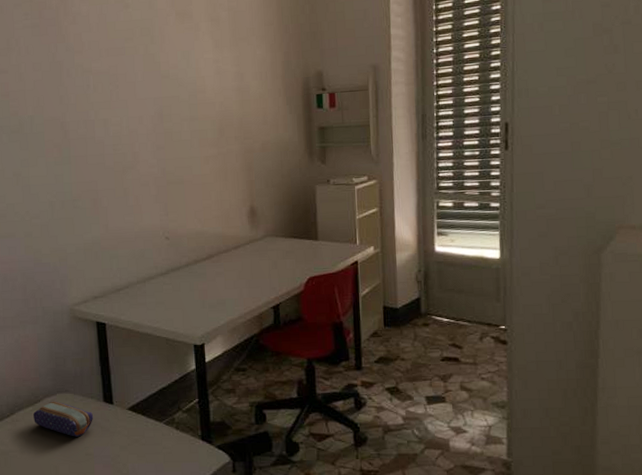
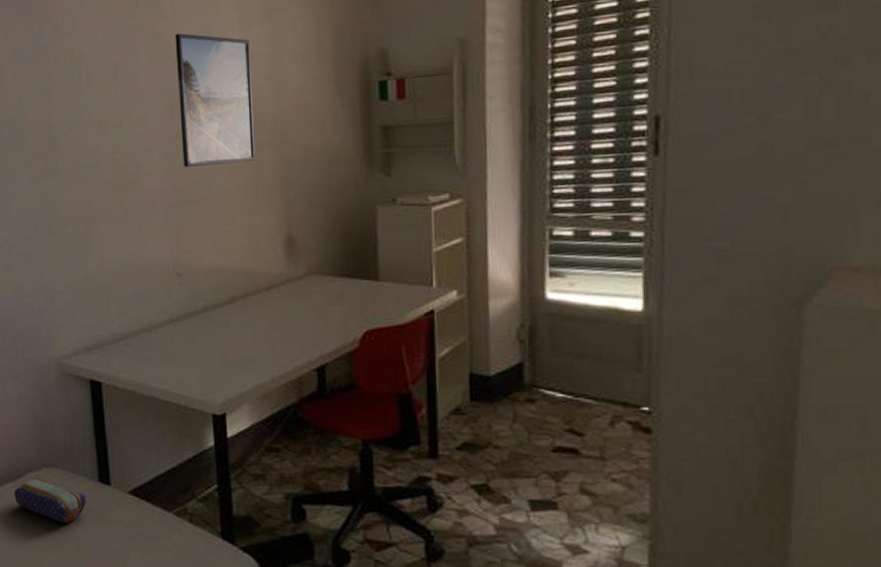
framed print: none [163,54,226,156] -> present [175,33,256,167]

